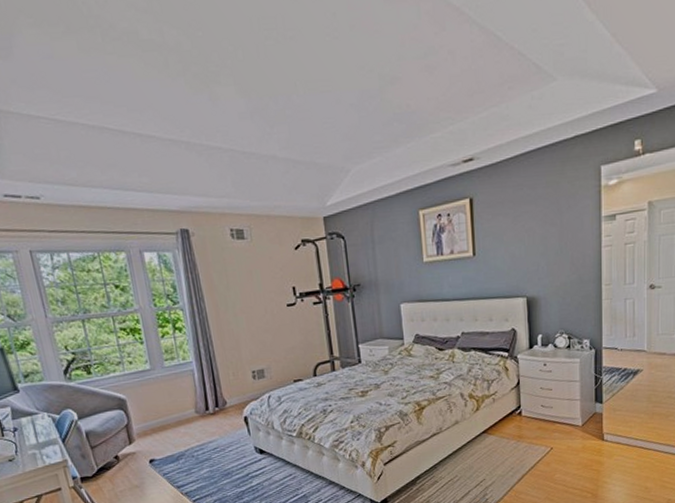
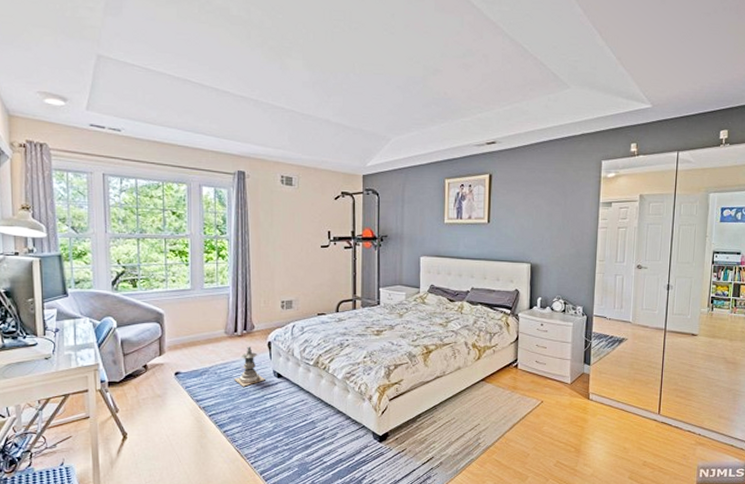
stone pagoda: none [214,423,247,467] -> present [234,346,265,387]

